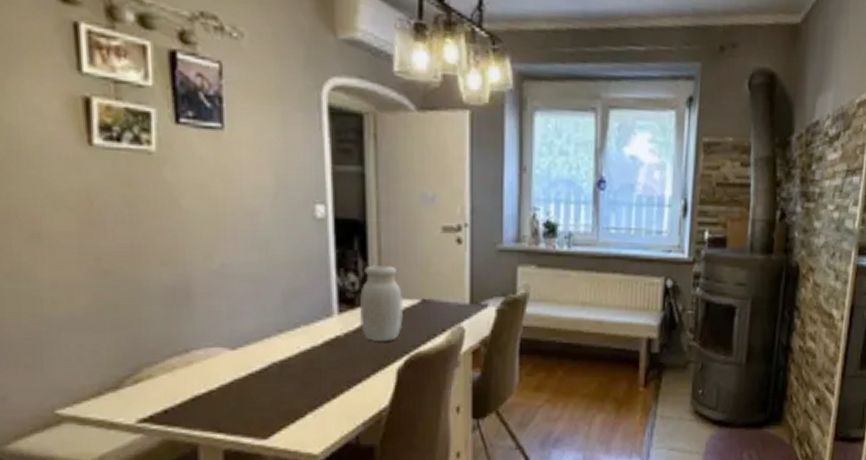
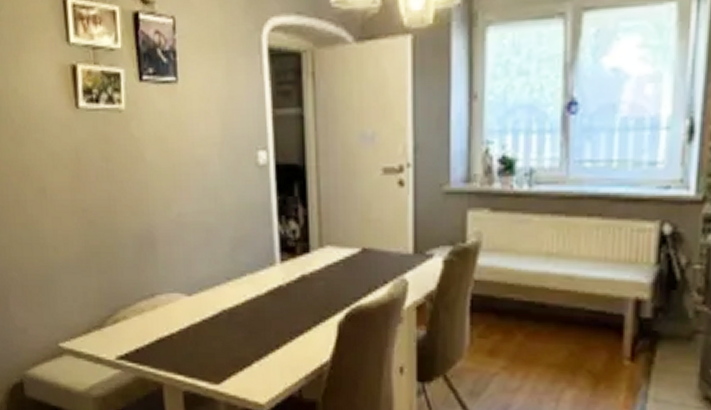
jar: present [359,265,404,341] -> none [300,212,344,292]

